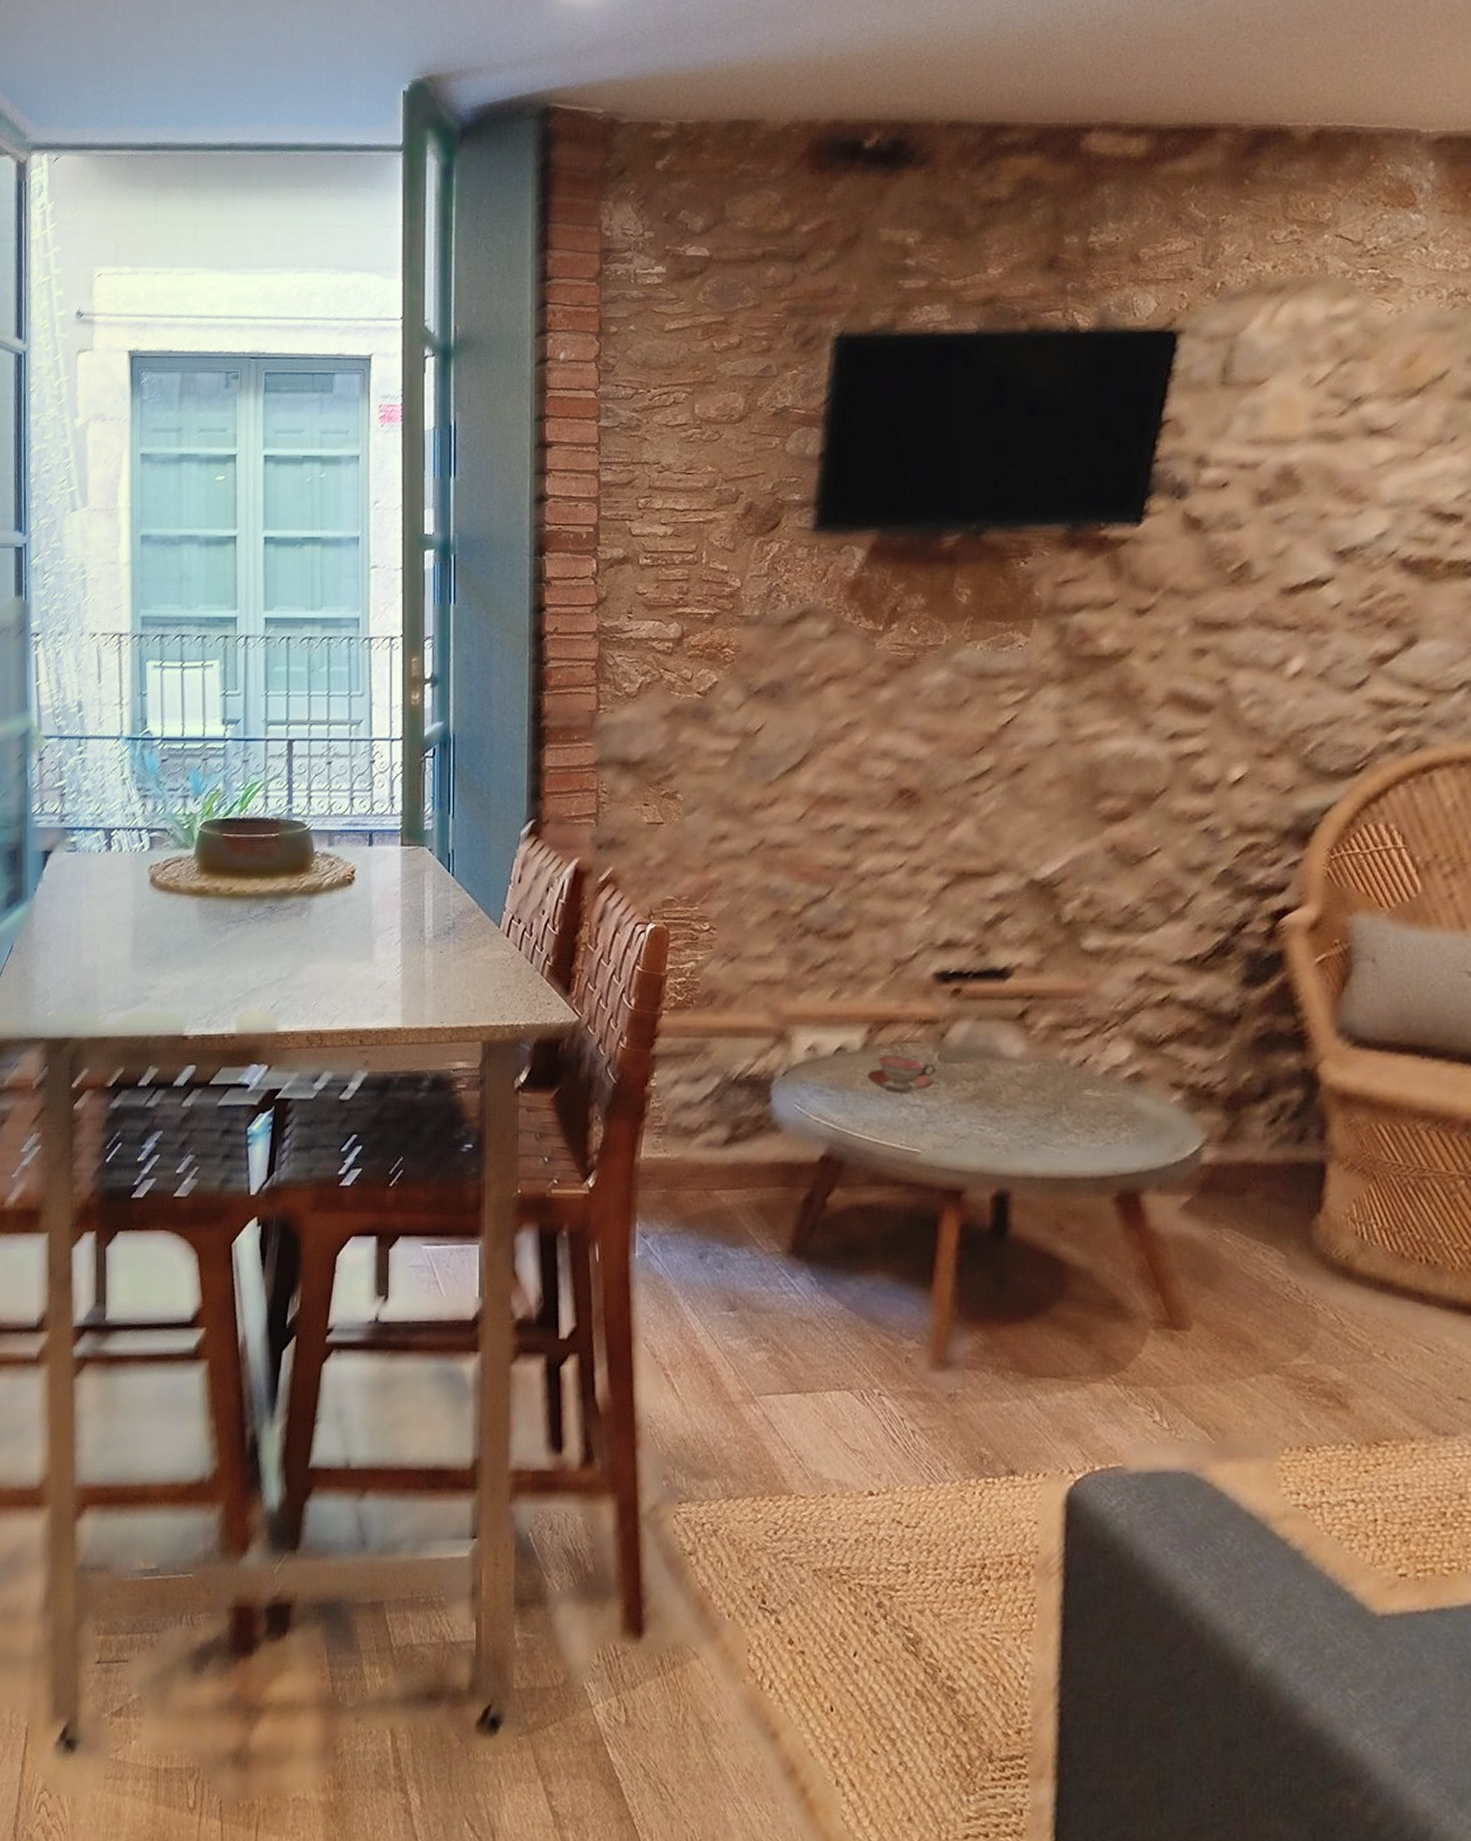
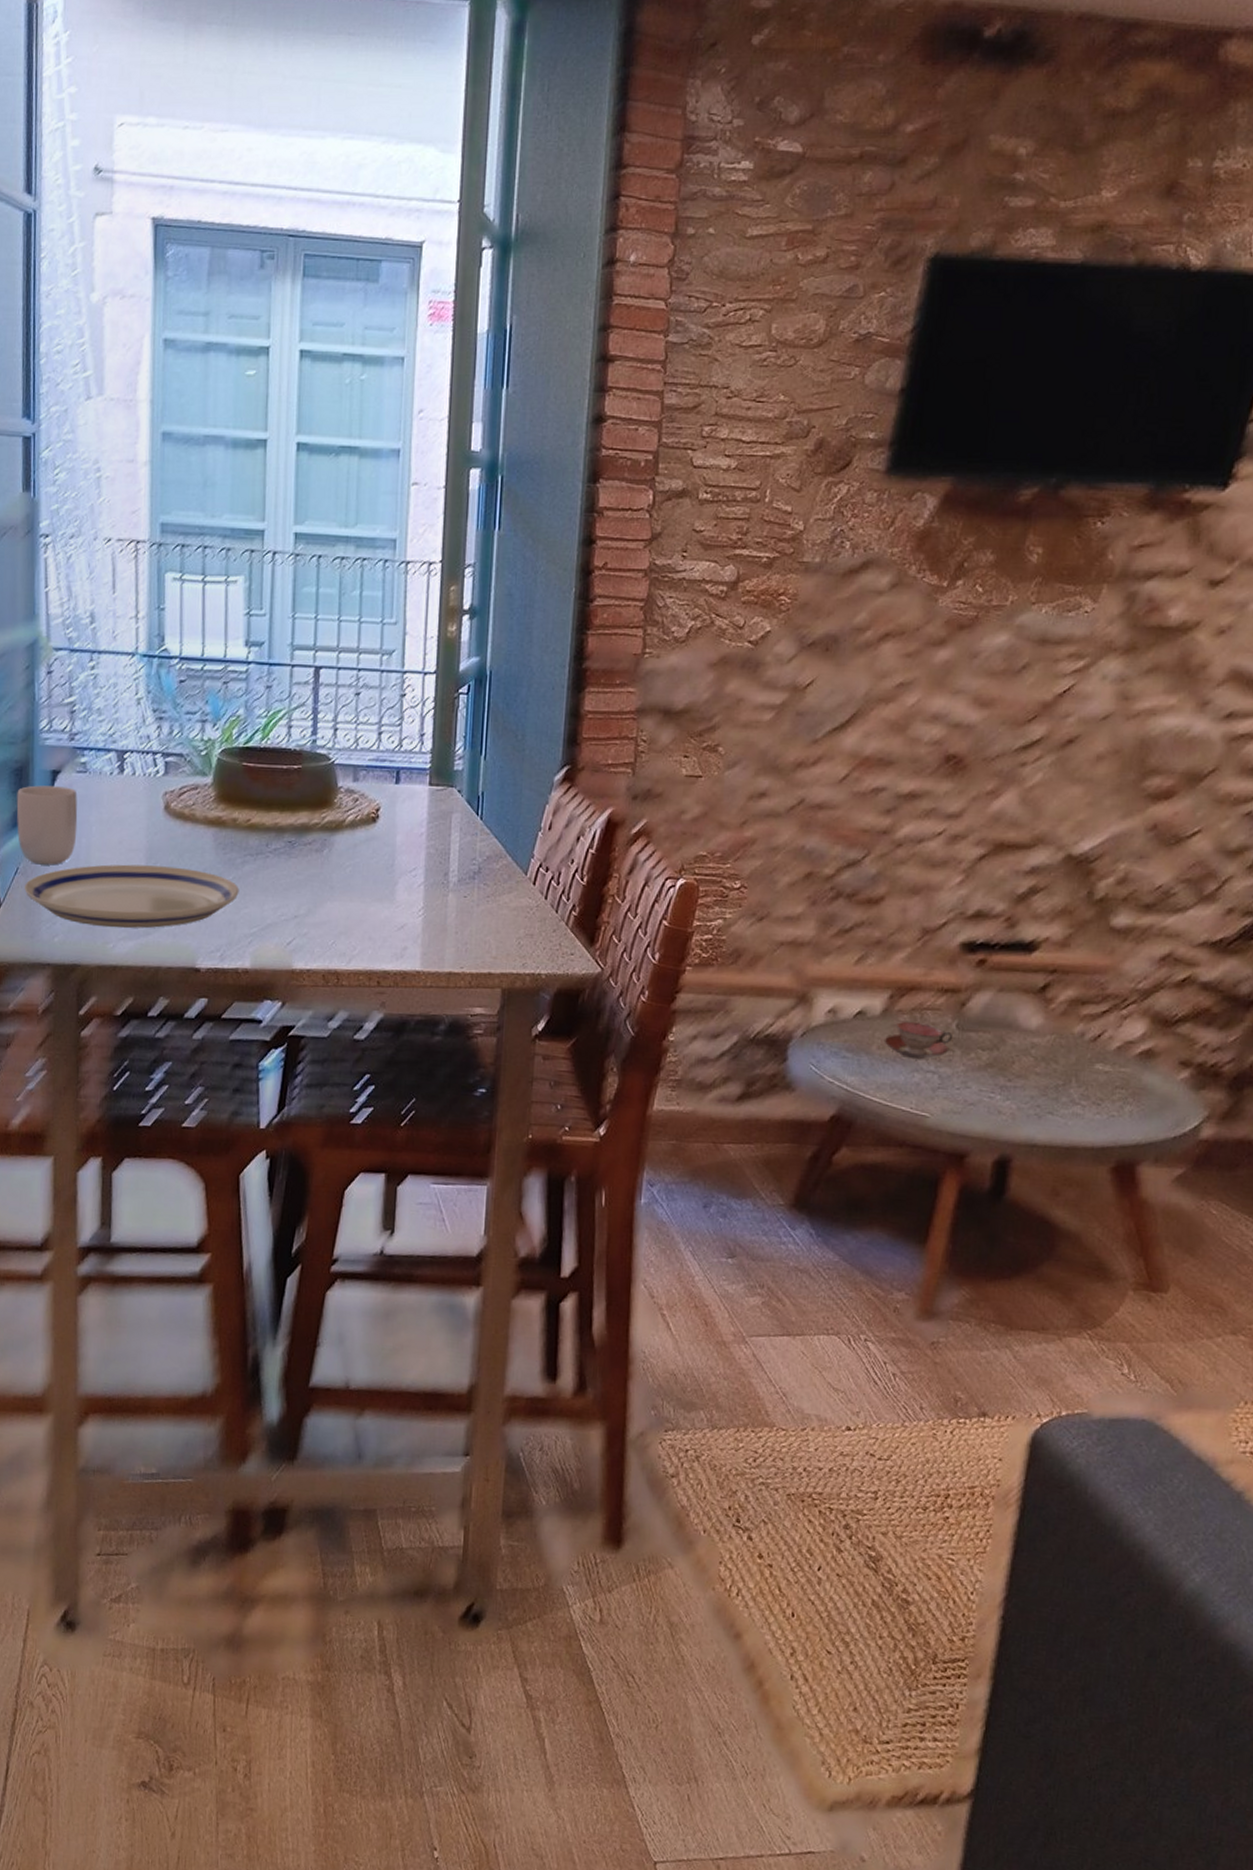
cup: none [11,866,69,942] -> present [16,785,78,866]
plate: none [19,937,223,1000] -> present [24,864,239,929]

